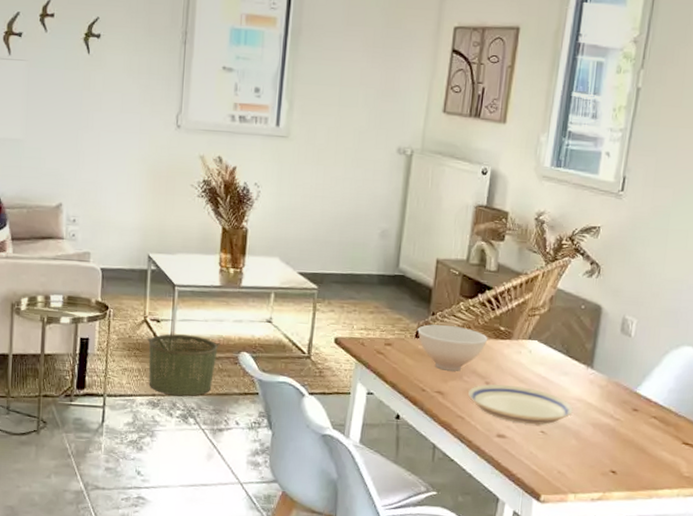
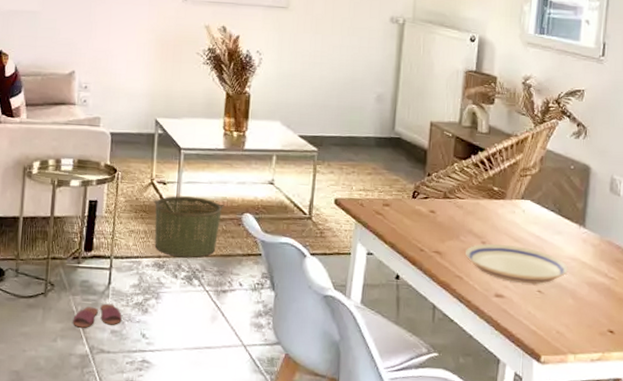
slippers: none [66,441,116,465] -> present [73,303,122,328]
bowl: present [417,324,488,371] -> none [414,185,483,231]

